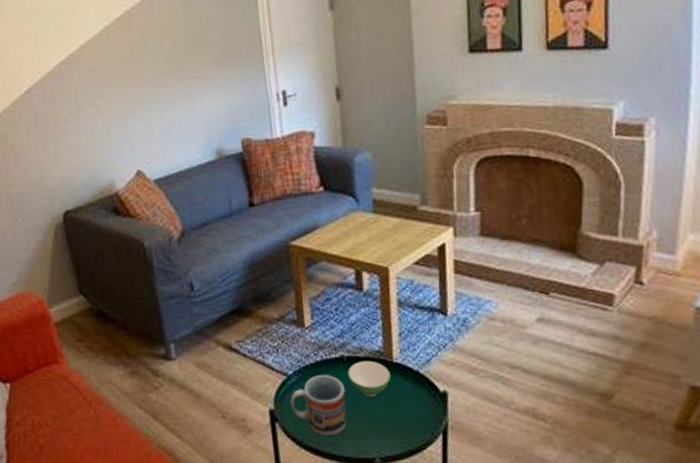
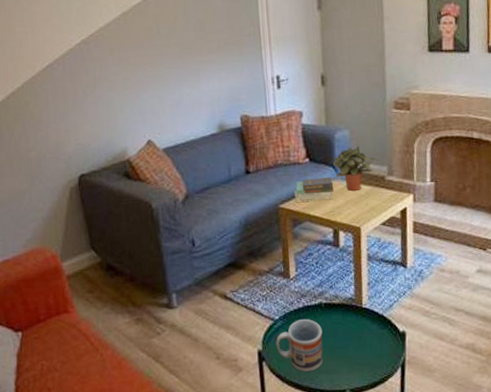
books: none [307,209,355,240] -> present [294,177,334,203]
bowl: present [347,360,391,398] -> none [325,306,360,338]
potted plant: none [351,171,404,225] -> present [332,146,375,192]

